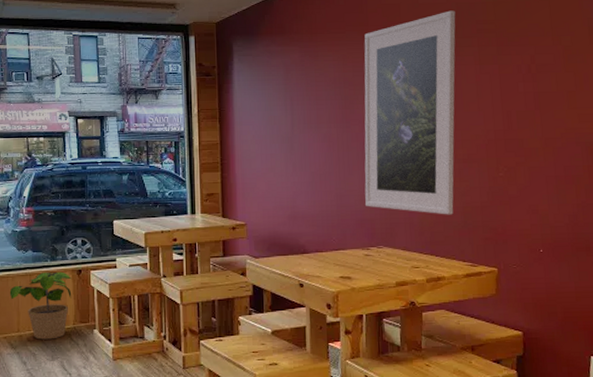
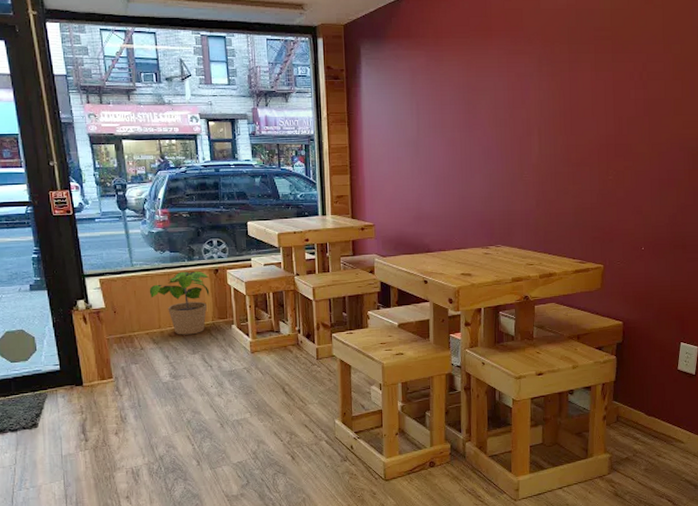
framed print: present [364,10,456,215] -> none [485,16,575,216]

